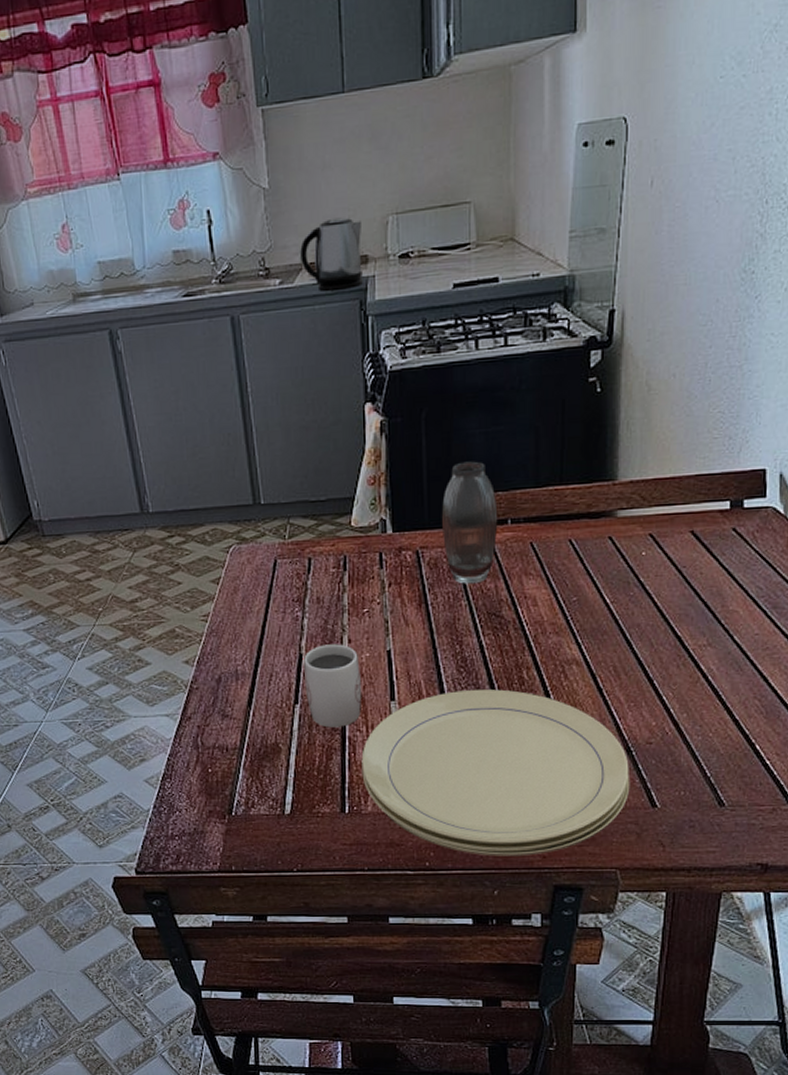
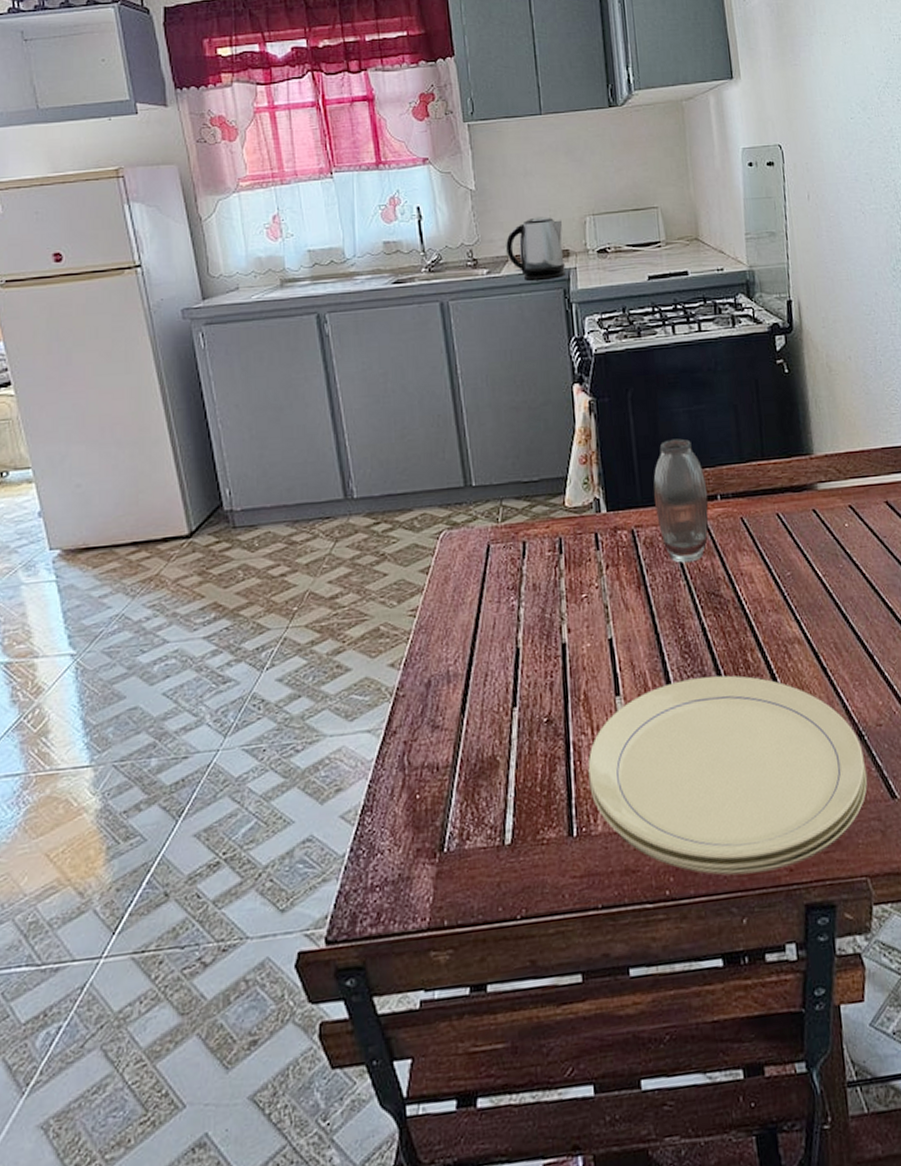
mug: present [304,644,362,728] -> none [521,634,586,733]

